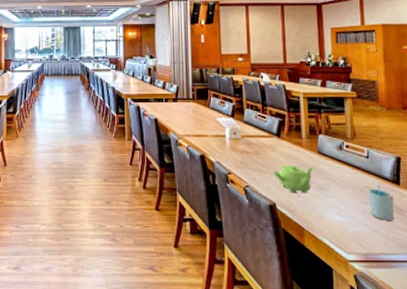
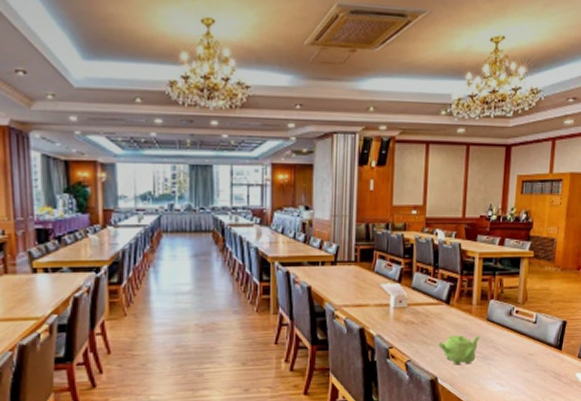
cup: present [368,185,395,222] -> none [530,351,554,388]

